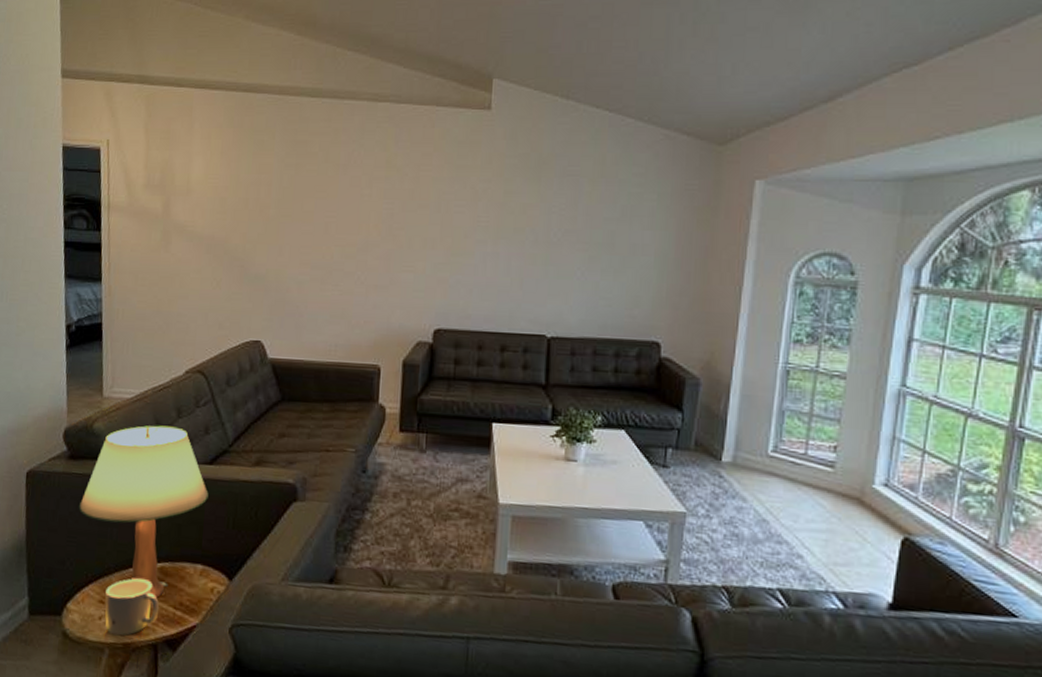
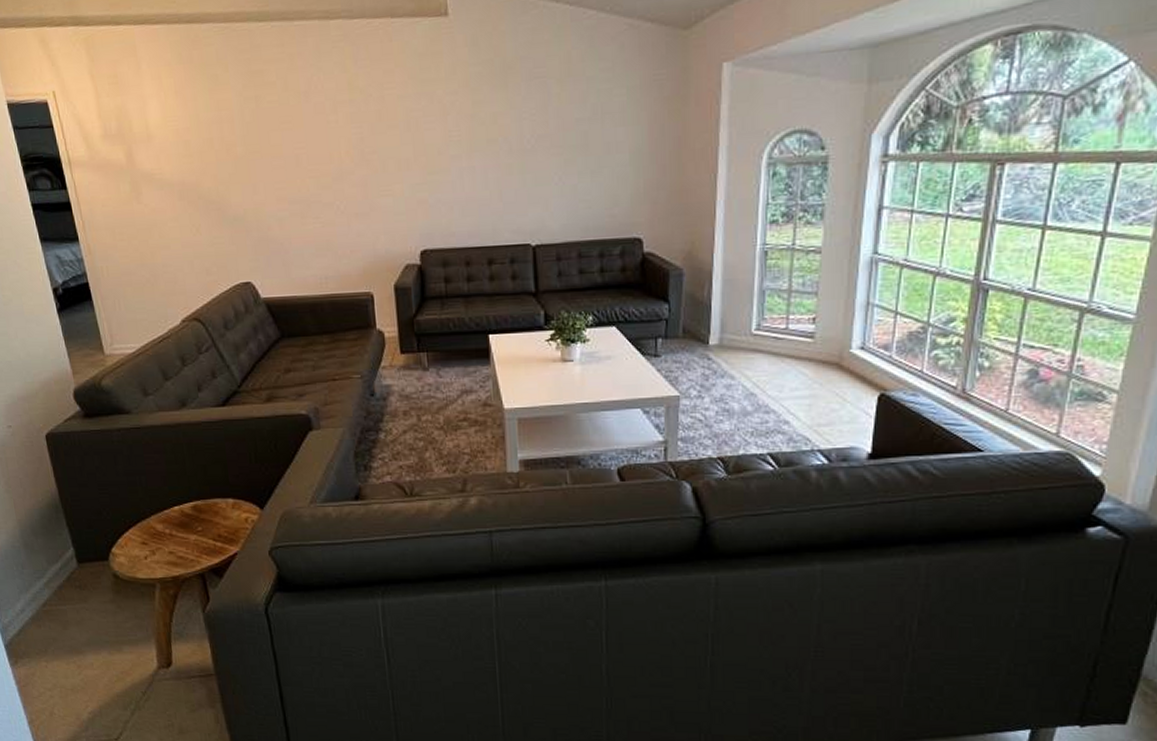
table lamp: present [78,425,209,598] -> none [103,375,227,533]
mug: present [104,578,160,636] -> none [146,518,200,571]

